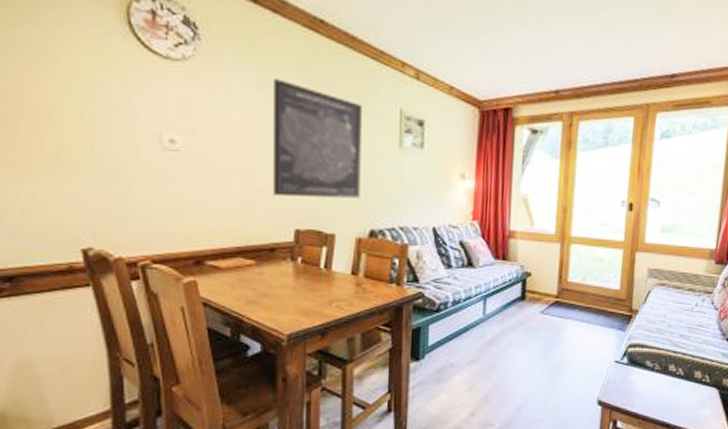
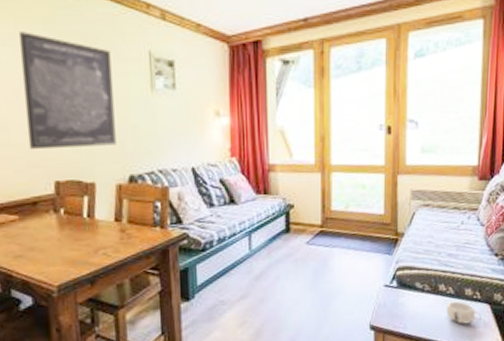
mug: none [674,383,710,407] -> present [446,301,482,324]

